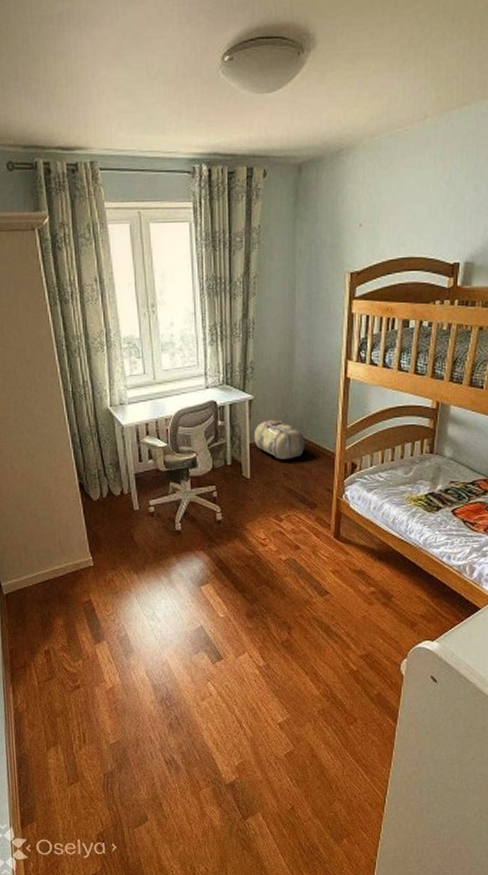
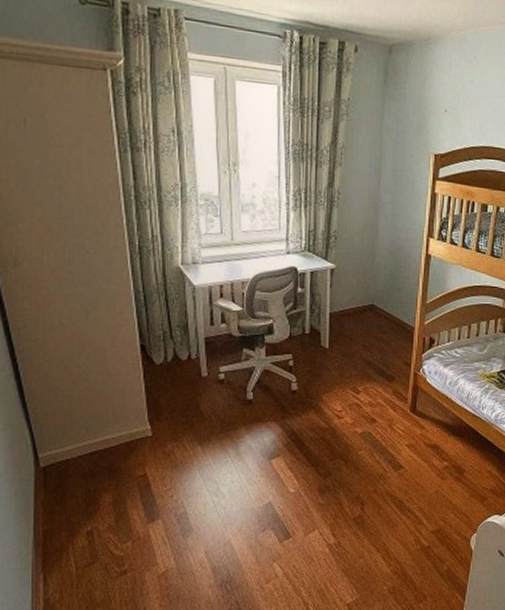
backpack: present [253,419,305,460] -> none [334,290,386,331]

